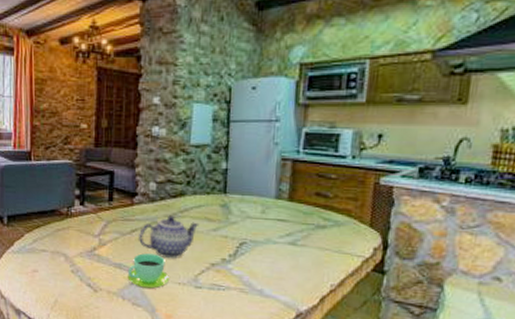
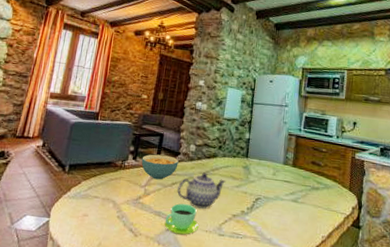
cereal bowl: none [91,197,137,228] -> present [141,154,179,180]

